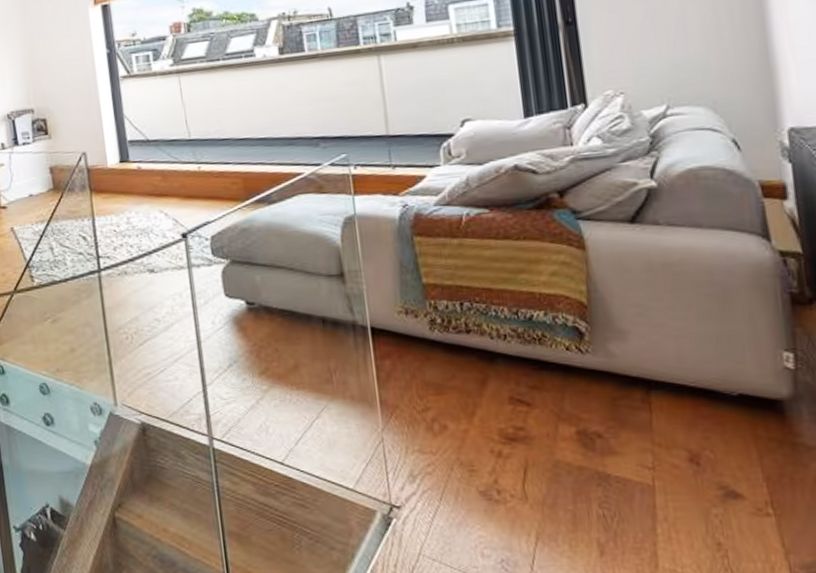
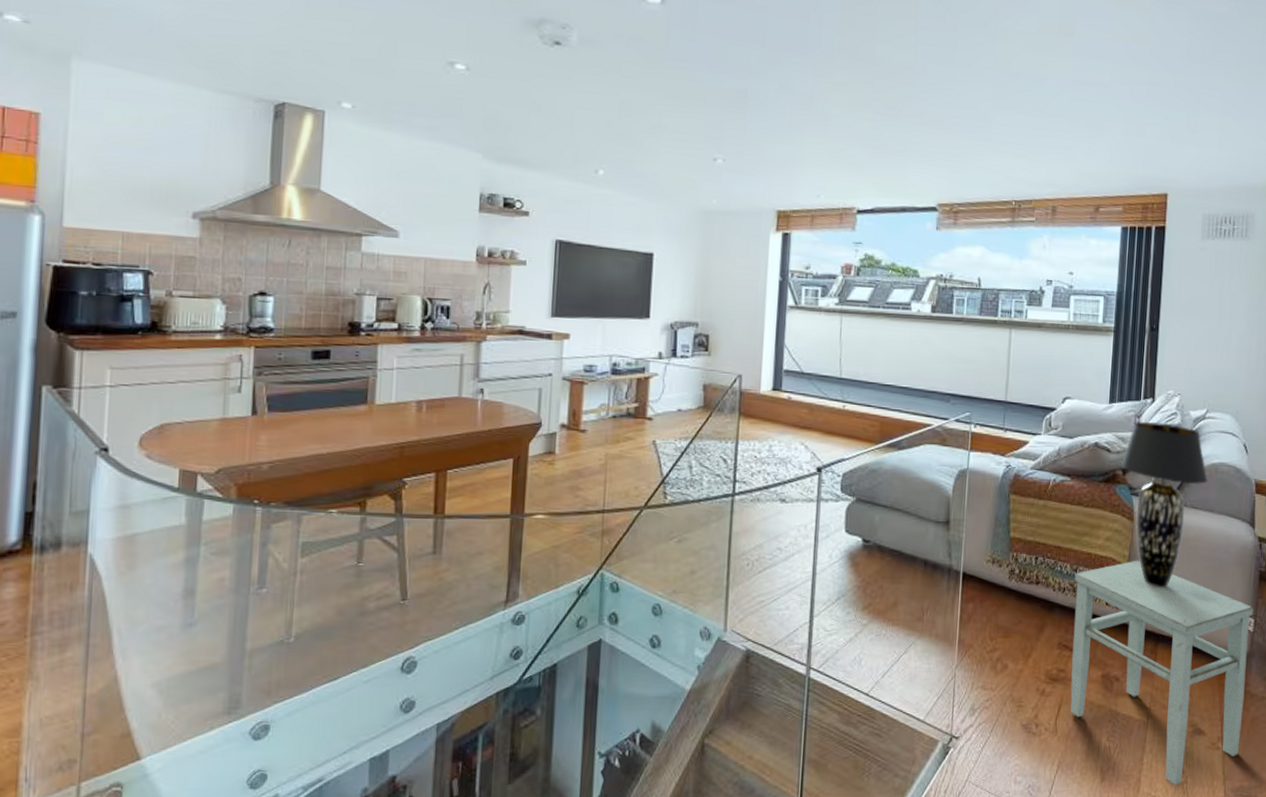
stool: none [515,294,802,561] -> present [1070,560,1253,786]
table lamp: none [554,129,686,325] -> present [1120,422,1208,588]

